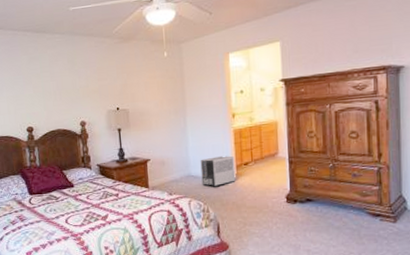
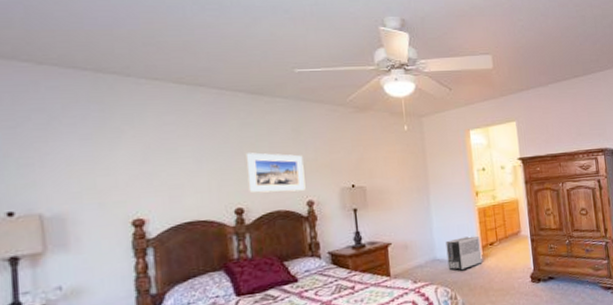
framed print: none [33,82,79,115] -> present [245,152,306,193]

